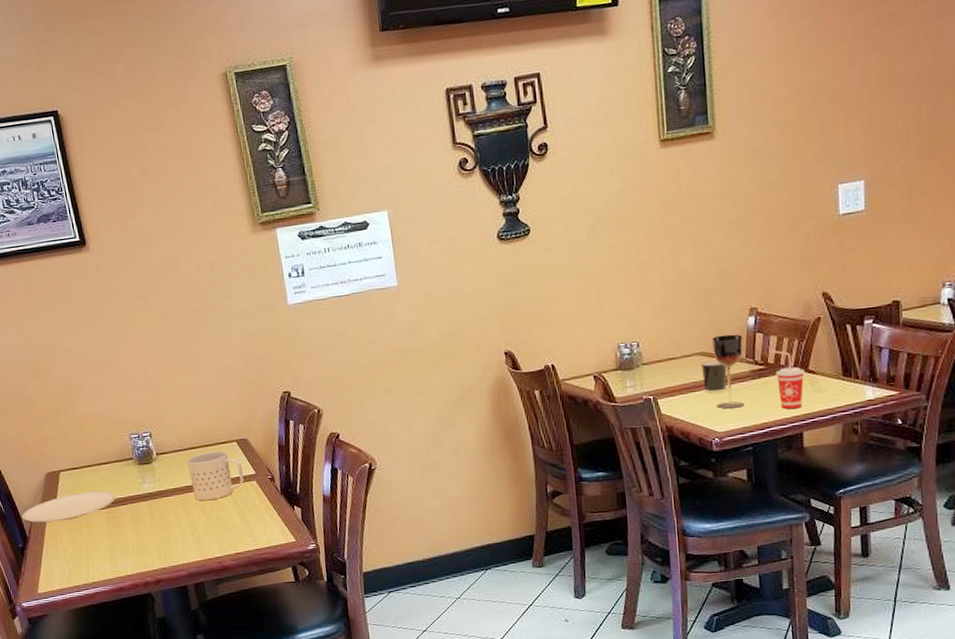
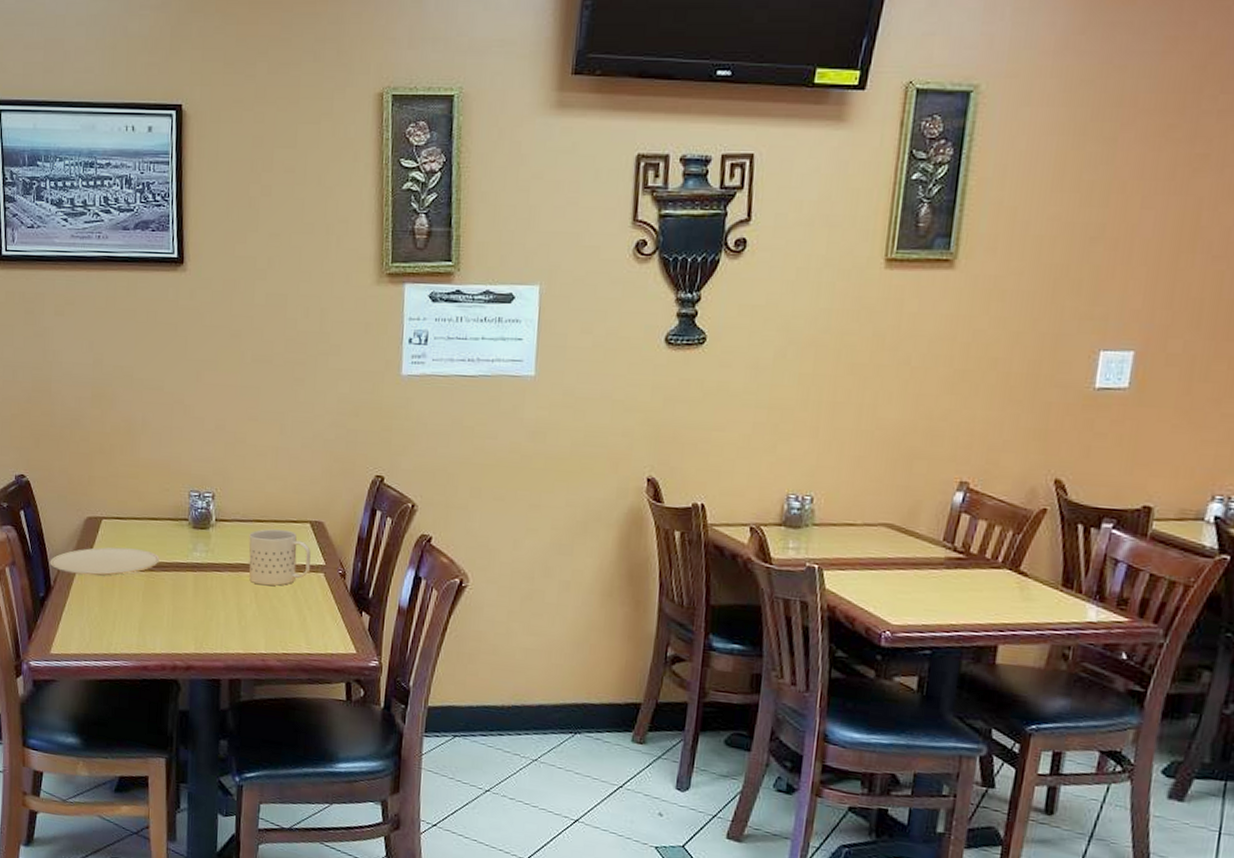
mug: present [700,360,727,393] -> none [883,536,917,577]
wineglass: present [712,334,744,409] -> none [896,507,944,600]
beverage cup: present [770,350,805,410] -> none [975,537,1015,615]

